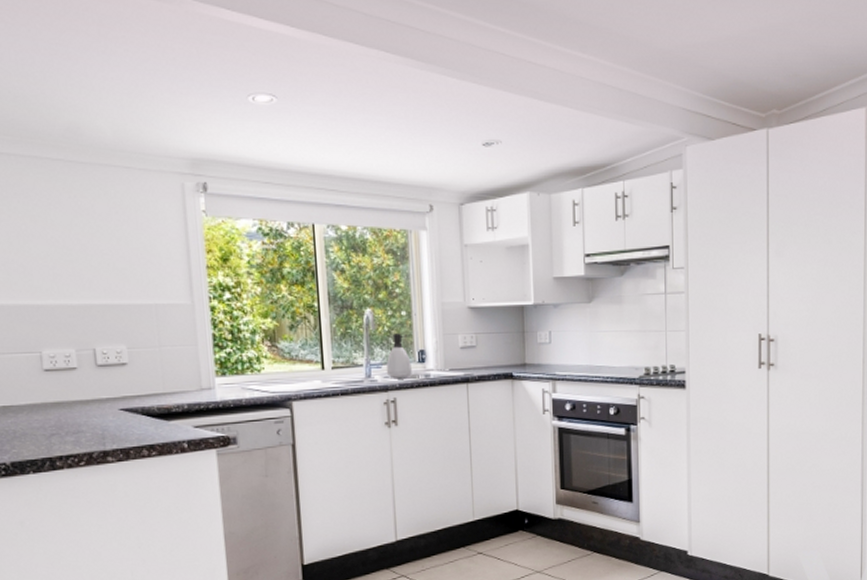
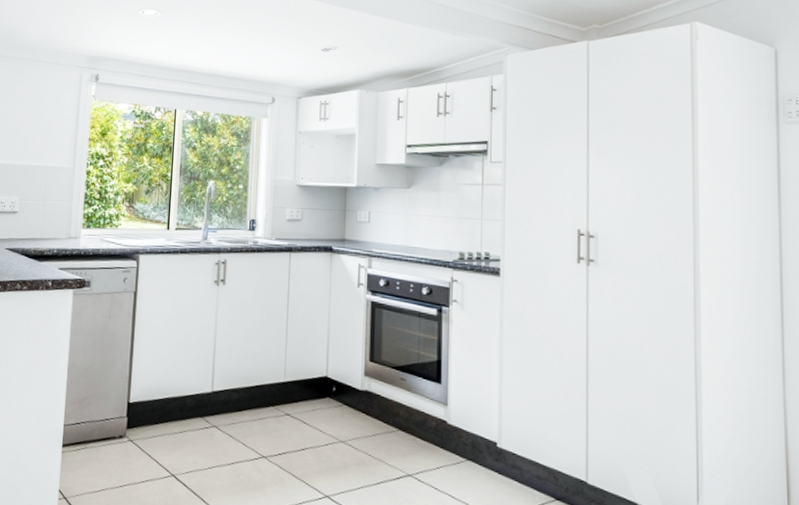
soap dispenser: present [386,333,412,379] -> none [220,203,245,244]

